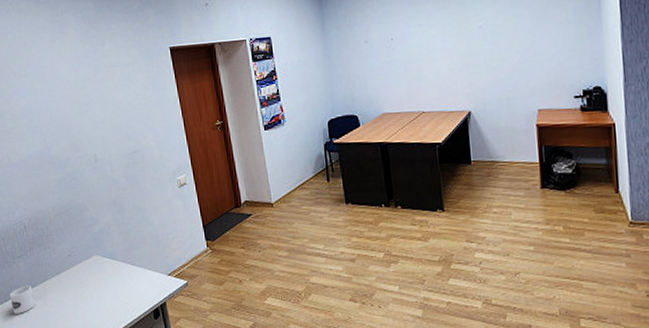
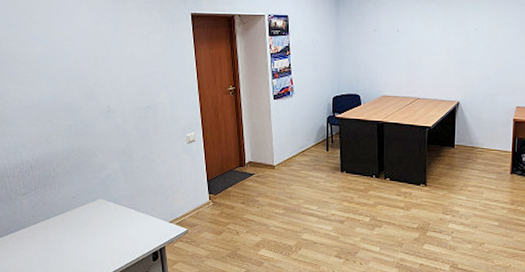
mug: present [10,285,36,314] -> none [11,221,36,248]

